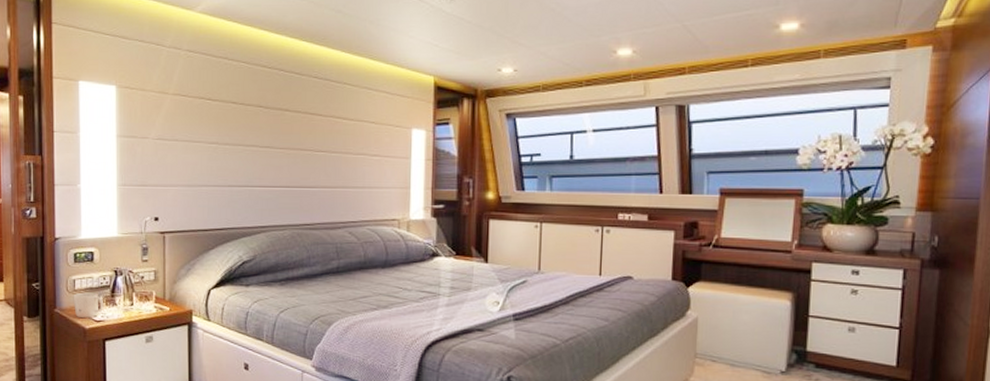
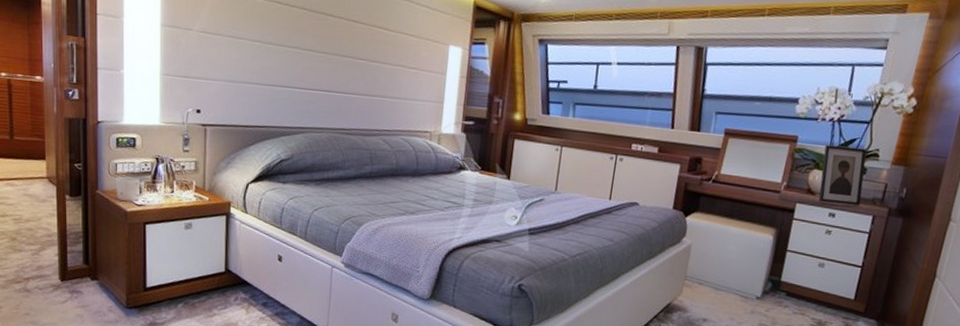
picture frame: none [835,196,887,260] -> present [818,145,867,206]

